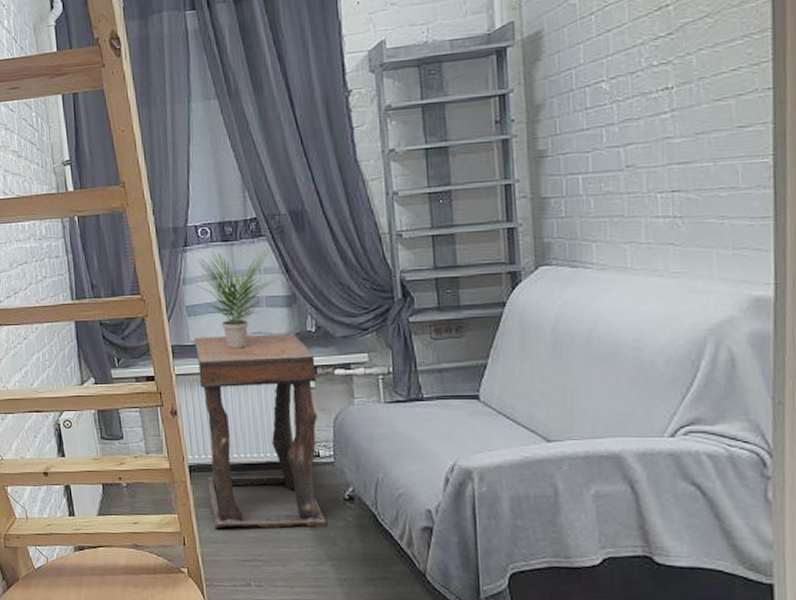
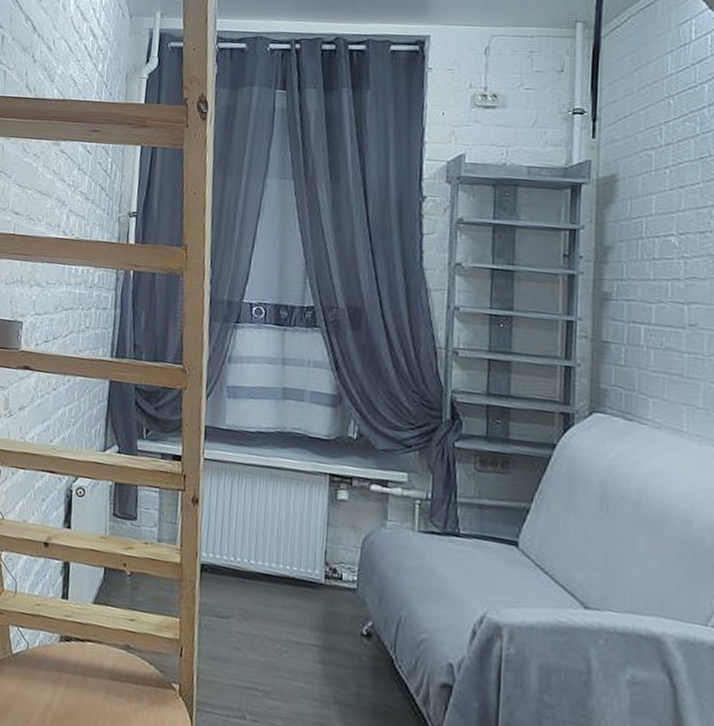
potted plant: present [191,250,278,349] -> none [236,333,326,443]
side table: present [194,334,327,529] -> none [216,422,352,664]

